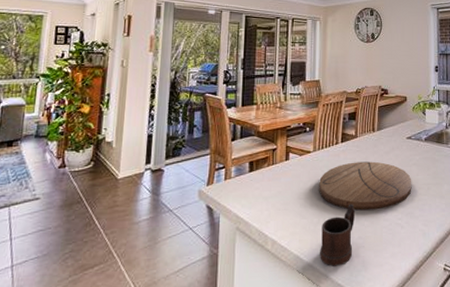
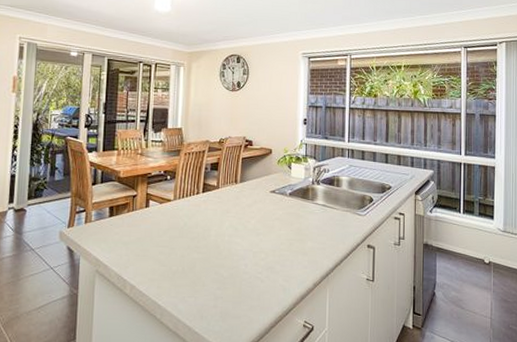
cutting board: present [319,161,412,211] -> none [178,213,274,262]
mug: present [320,204,355,266] -> none [178,254,214,315]

